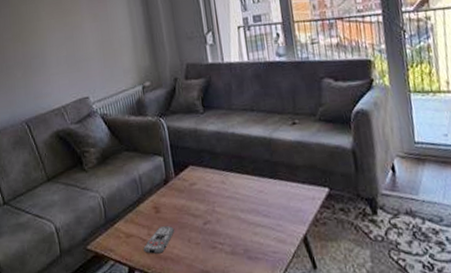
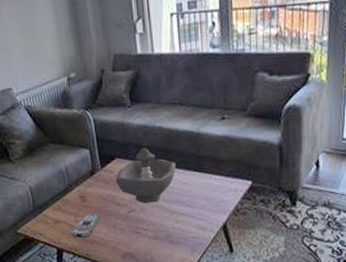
decorative bowl: none [189,155,251,214] -> present [115,148,176,204]

